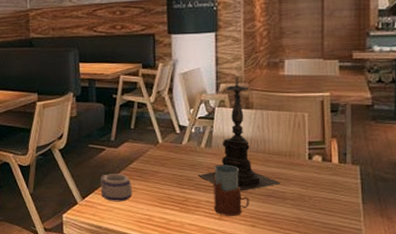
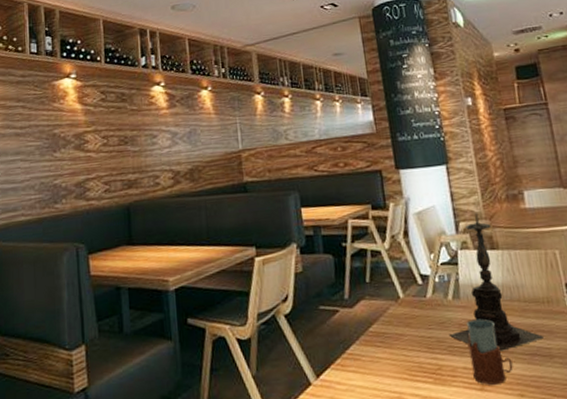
mug: present [100,174,132,202] -> none [336,340,376,379]

